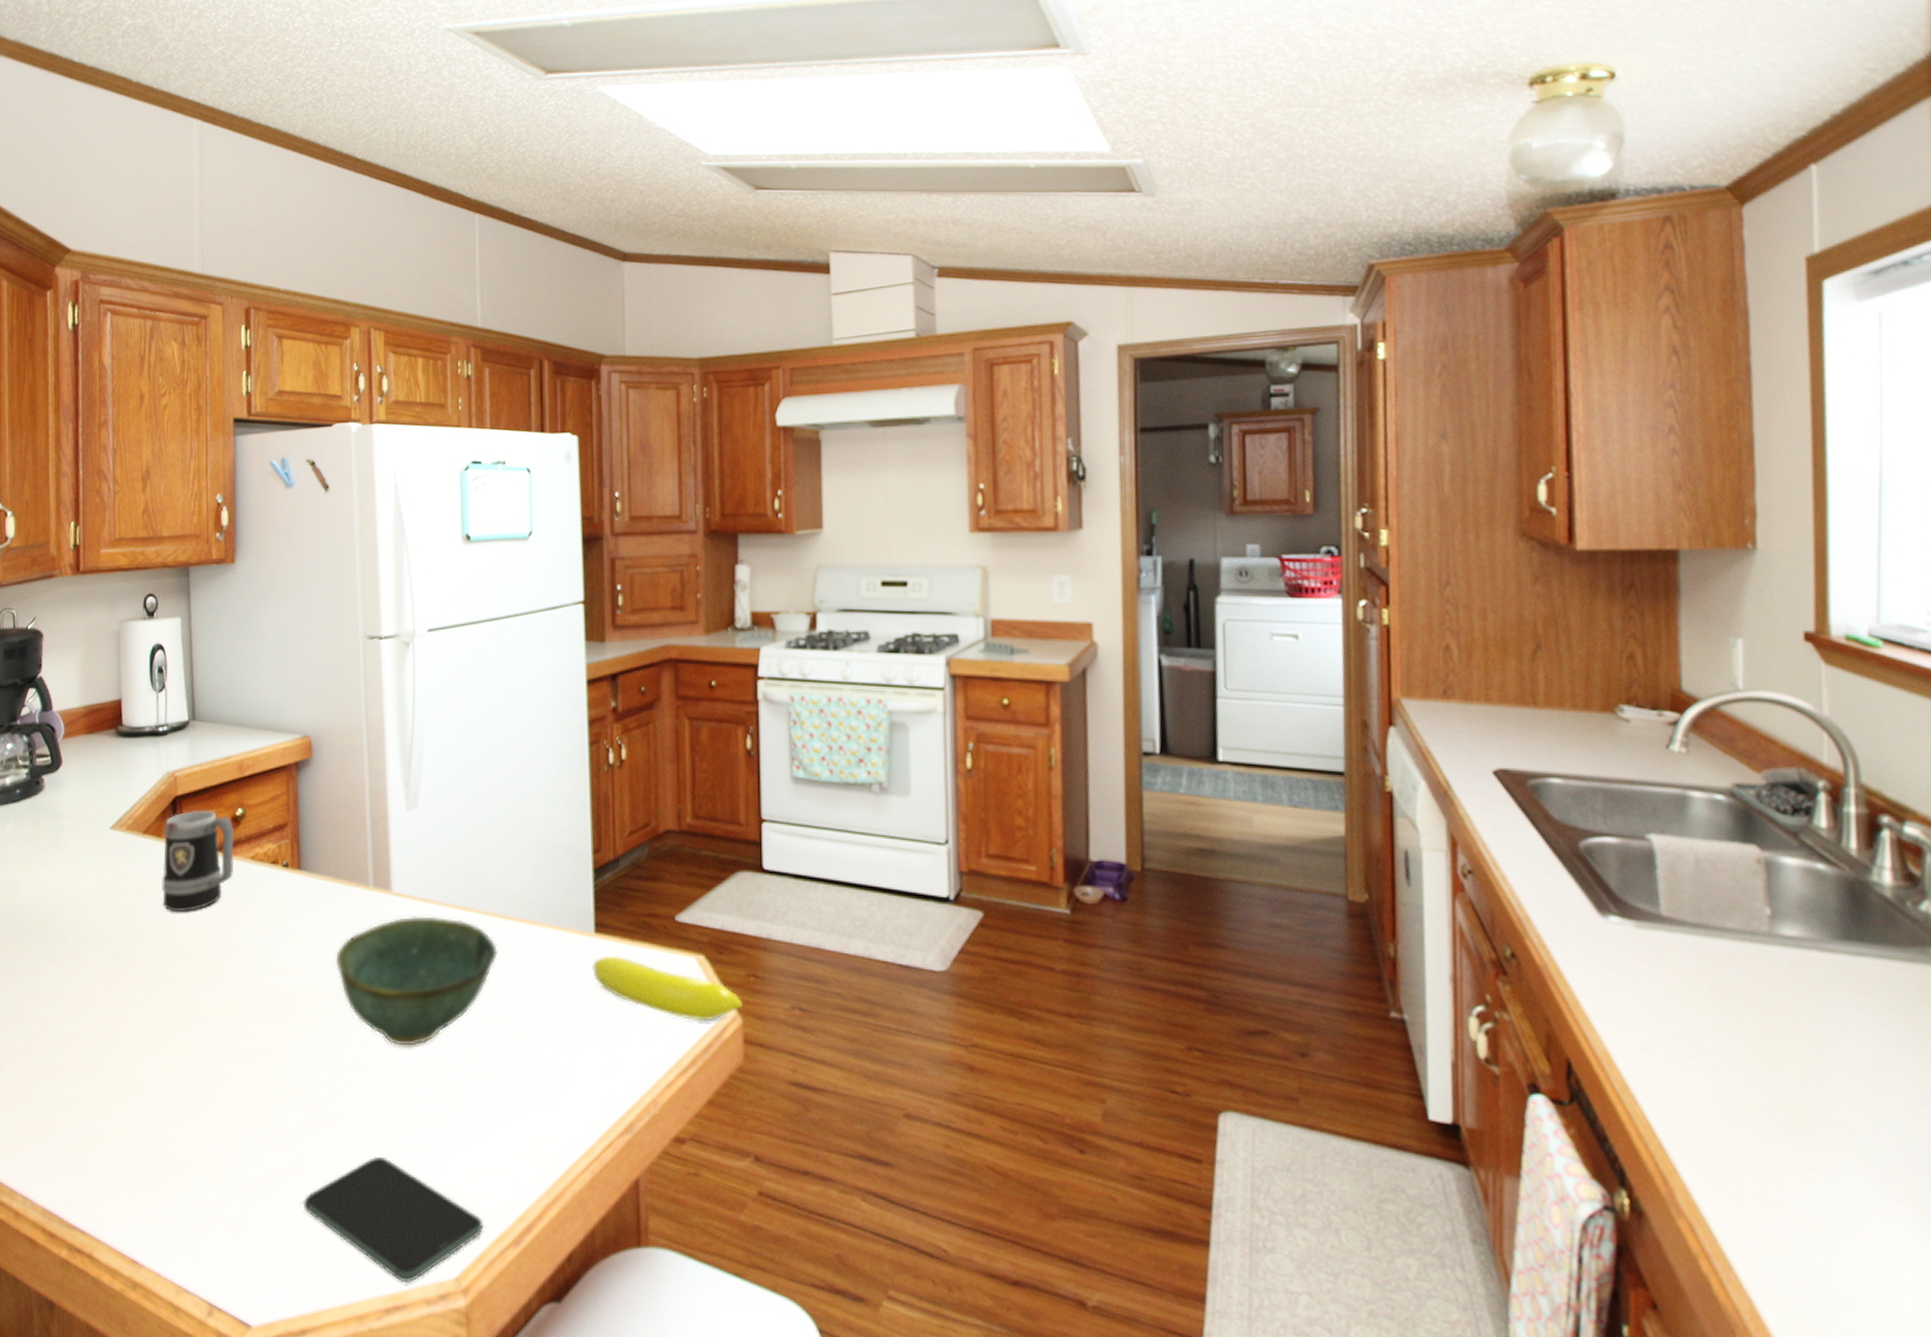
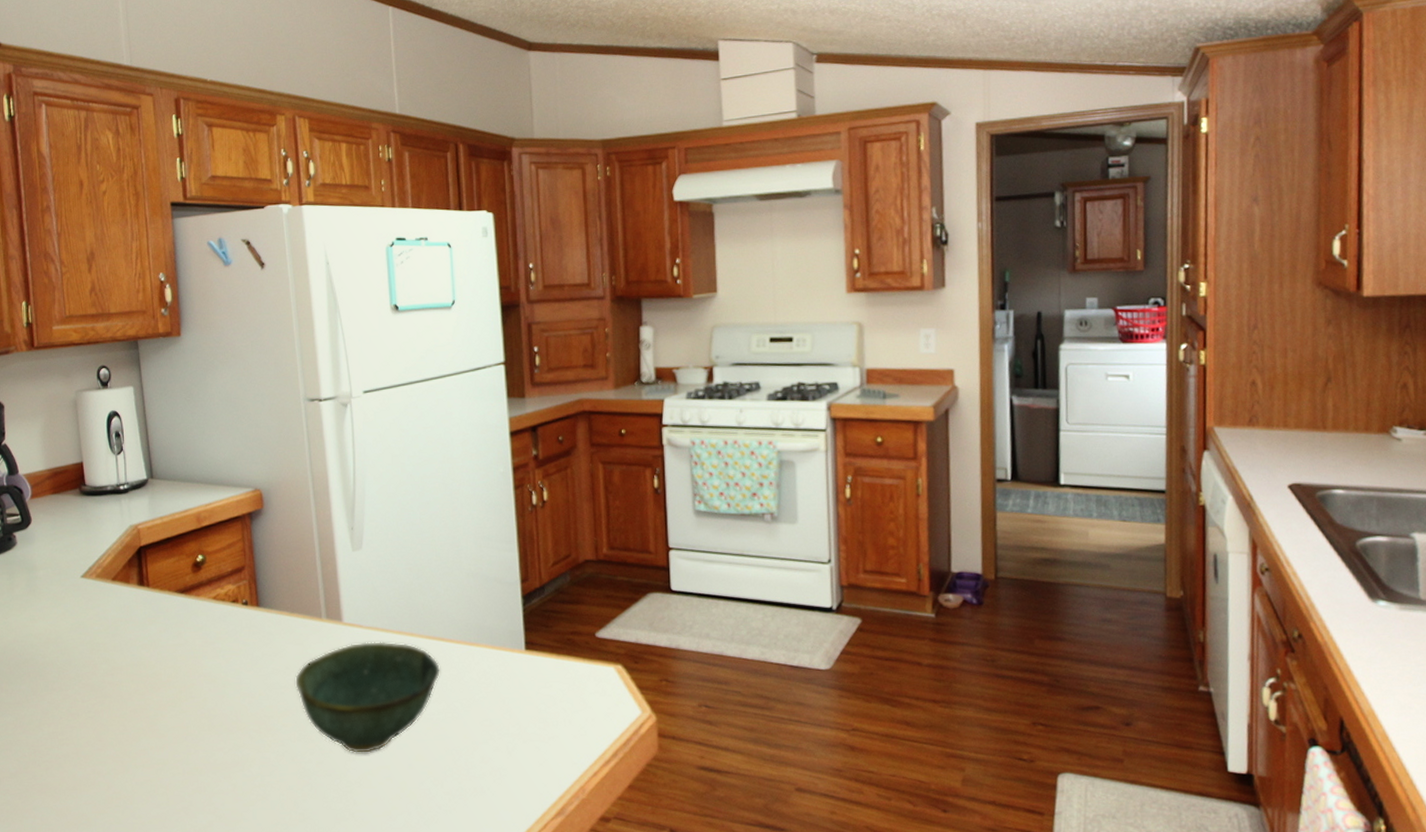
mug: present [162,811,235,913] -> none [132,558,198,648]
banana: present [592,955,743,1022] -> none [524,668,656,721]

